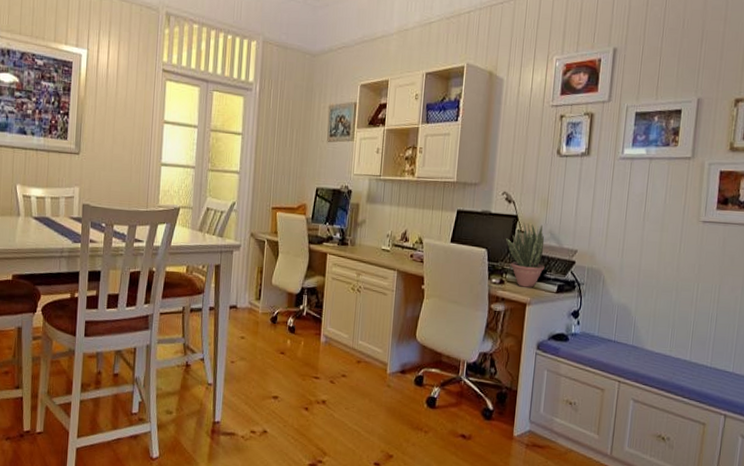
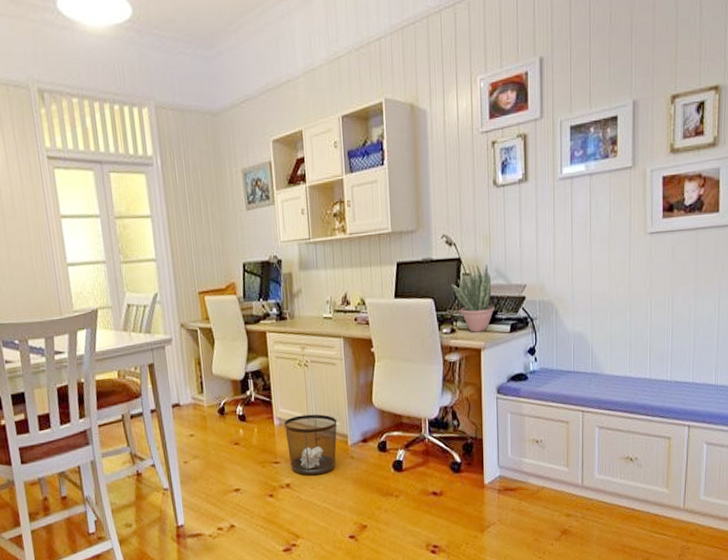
waste bin: none [329,336,380,397] -> present [283,414,337,476]

